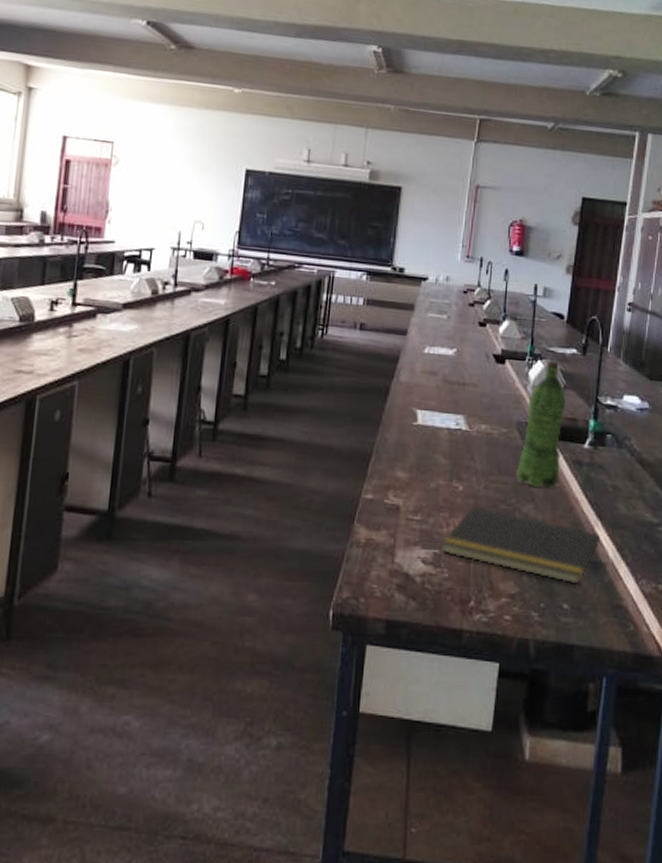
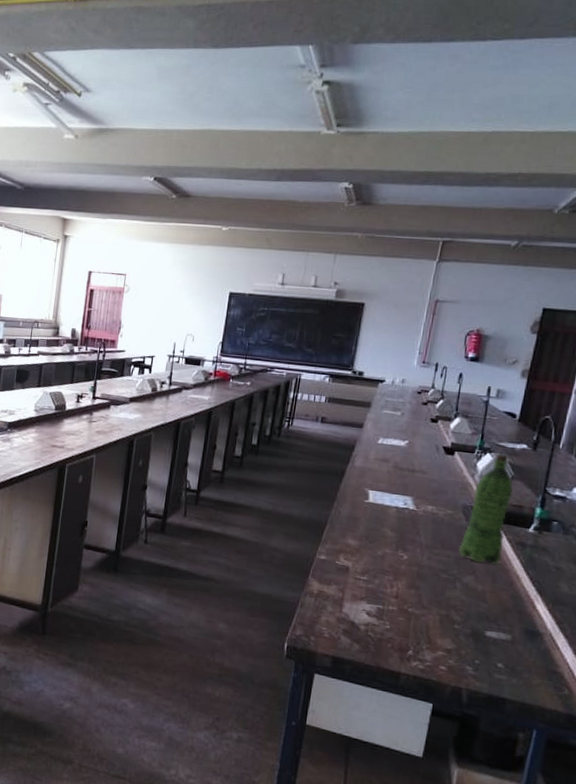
notepad: present [441,506,601,584] -> none [384,573,541,648]

